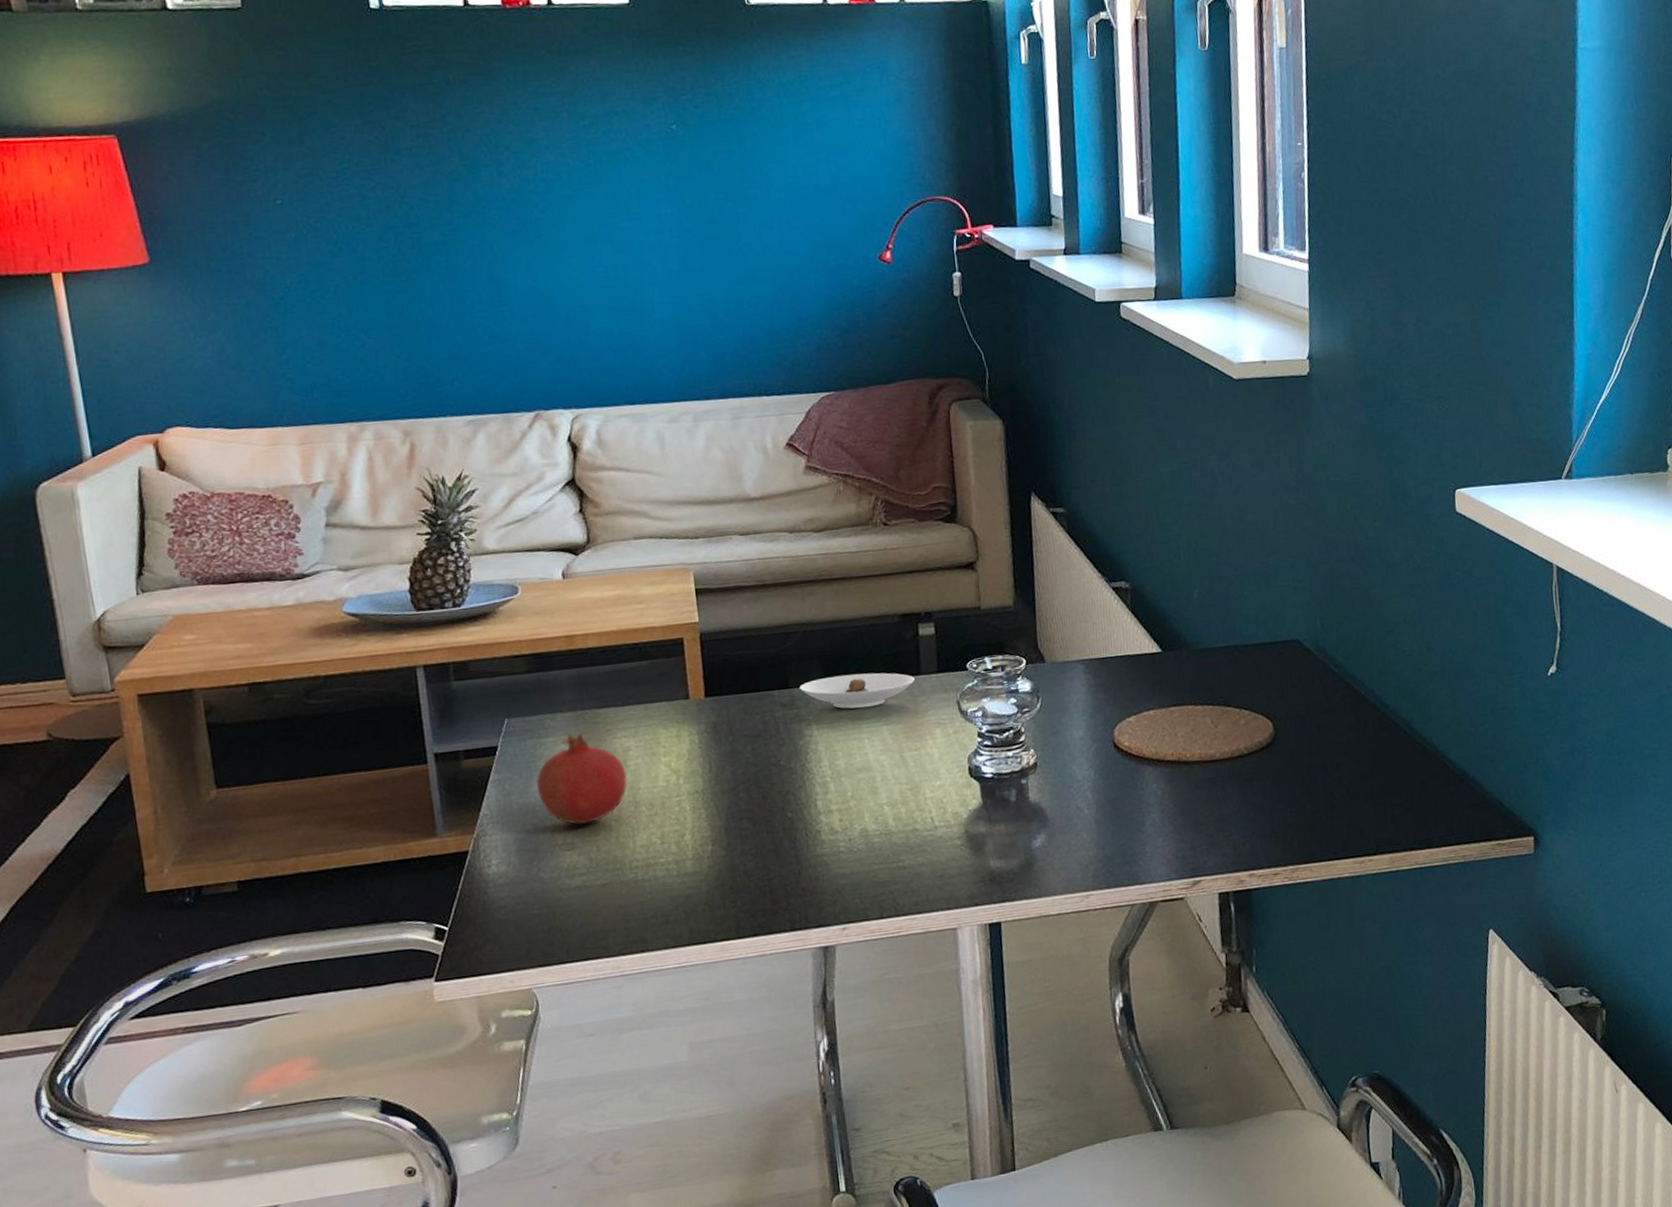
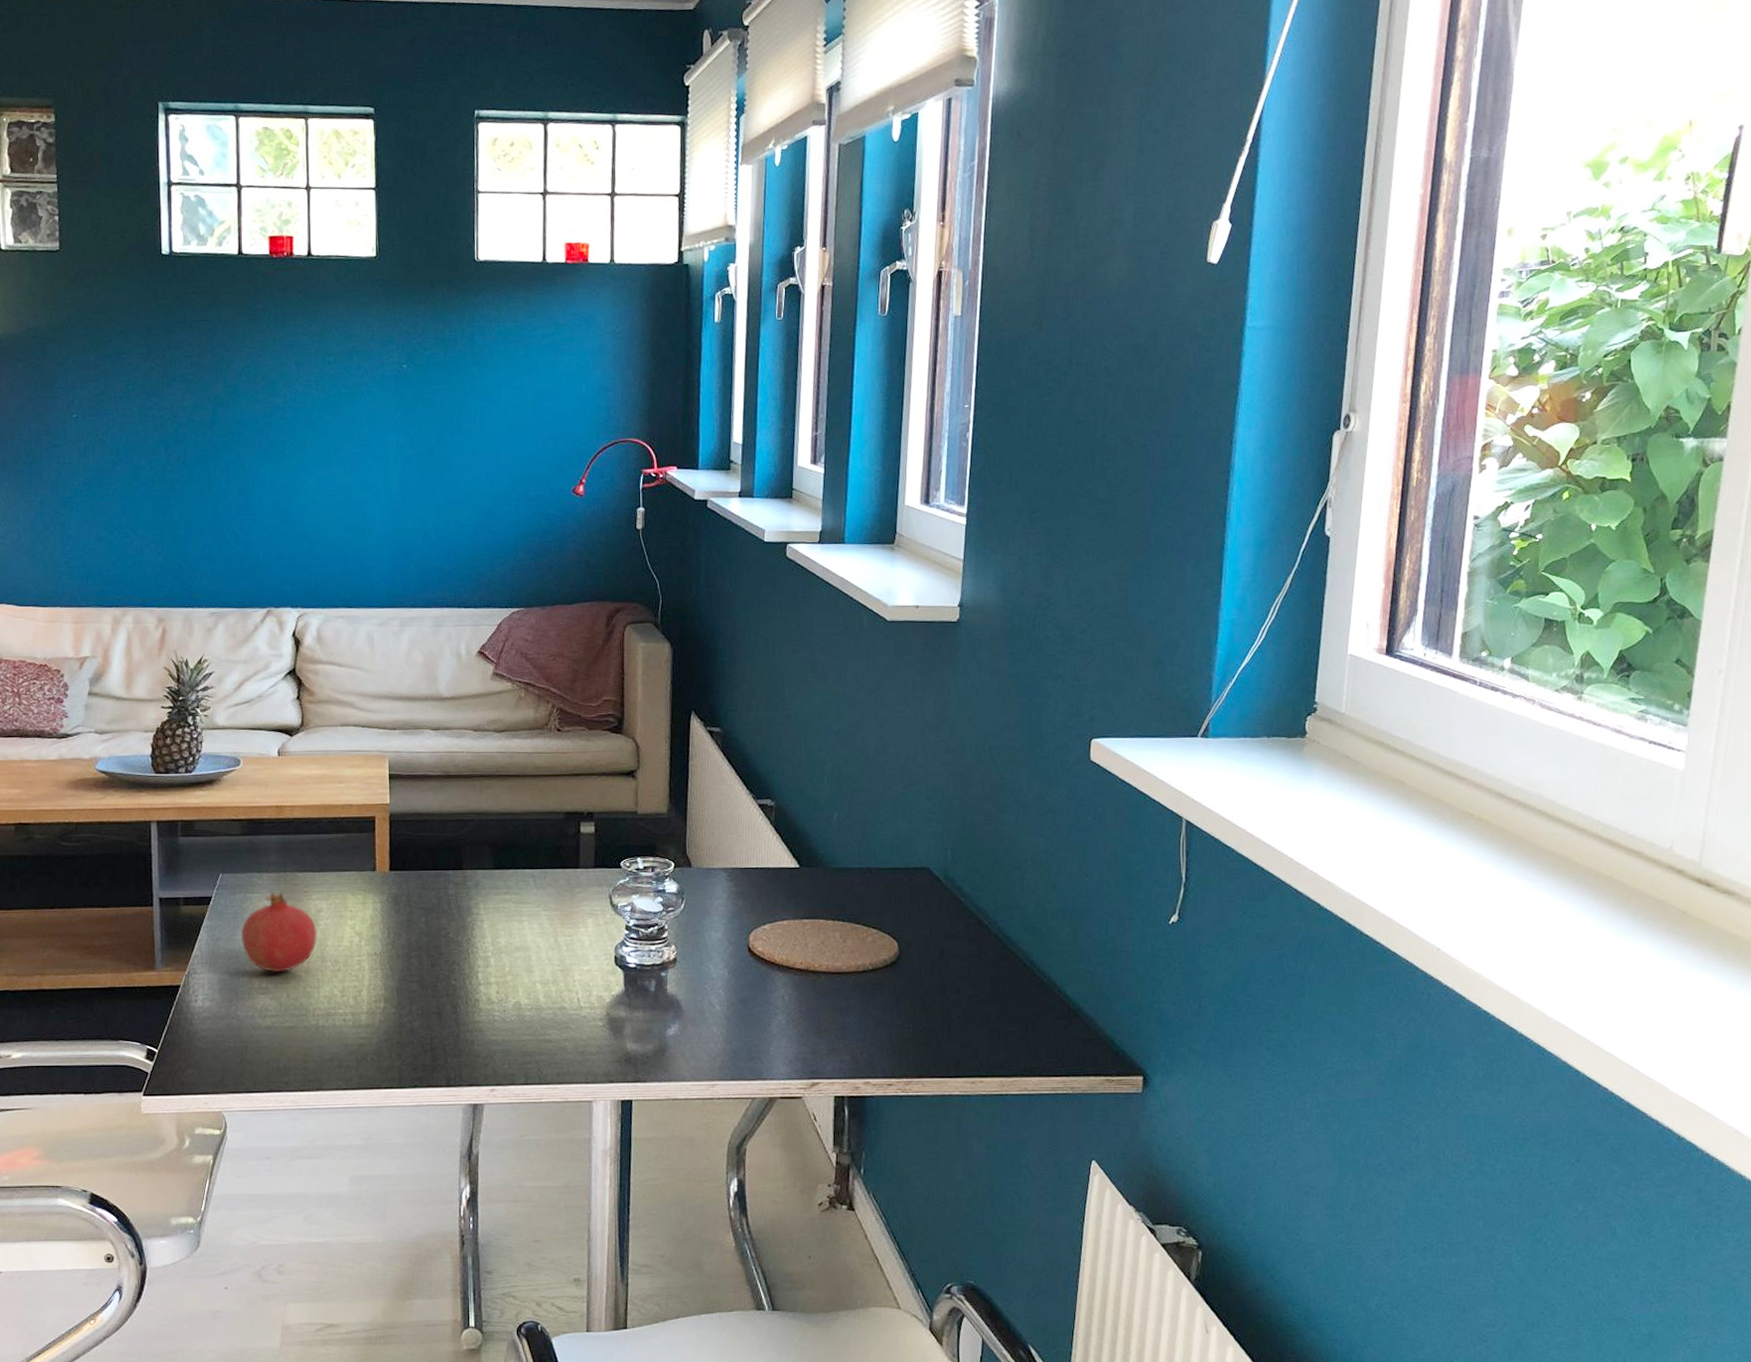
saucer: present [800,672,916,709] -> none [472,862,574,894]

